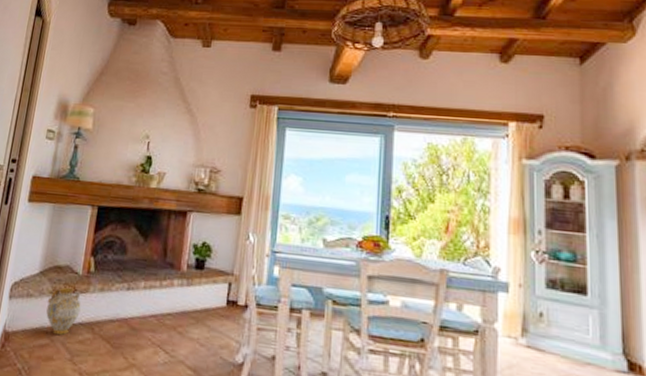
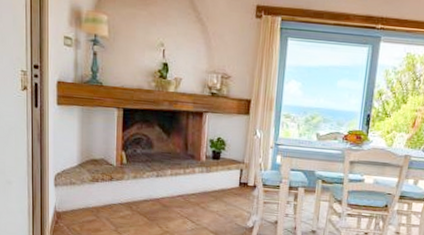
ceramic jug: present [46,288,81,335] -> none [88,176,119,213]

